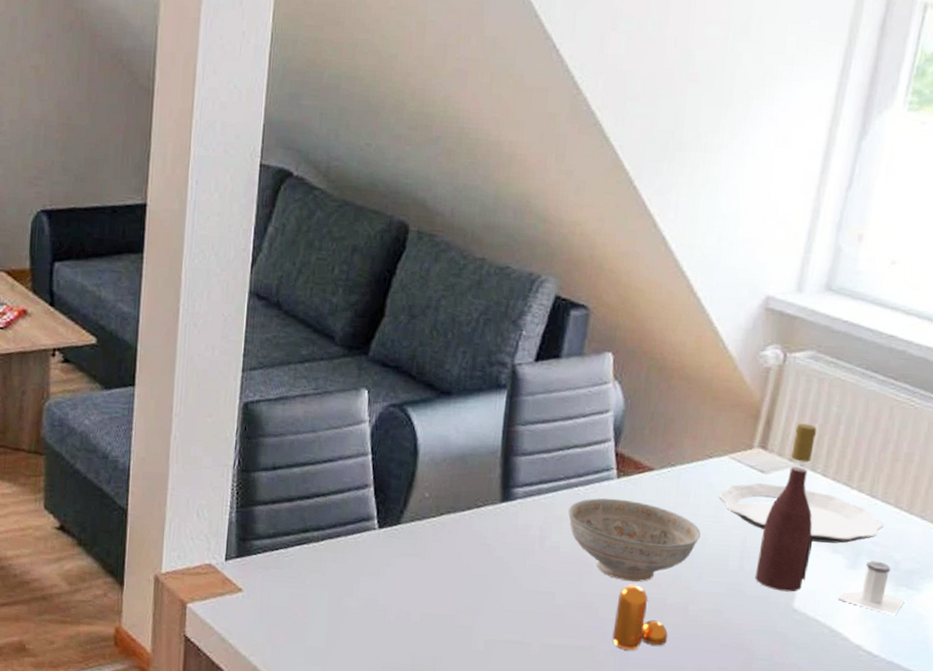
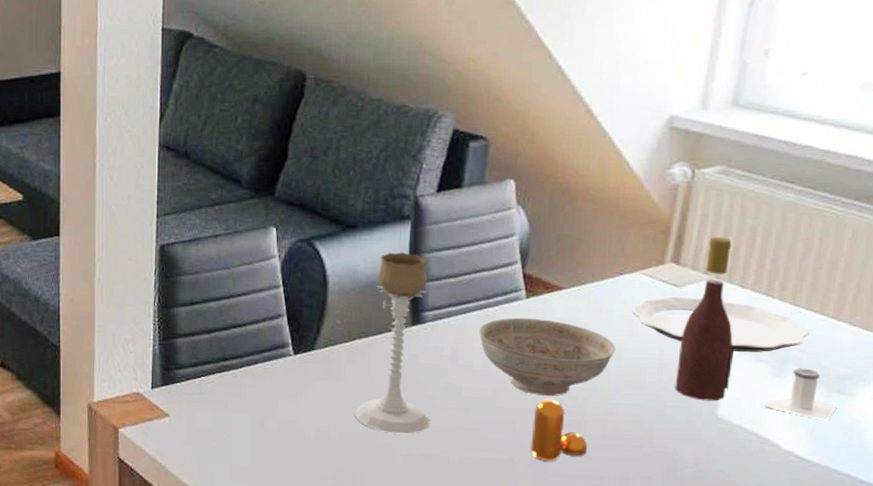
candle holder: none [437,422,521,618] -> present [354,252,430,434]

